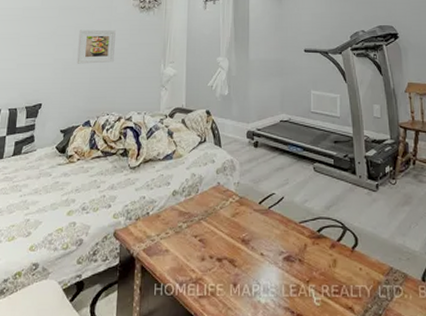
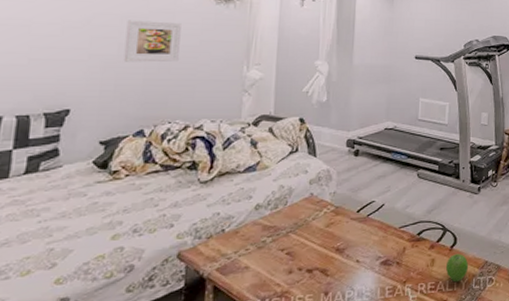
fruit: none [348,256,373,288] -> present [445,253,469,283]

